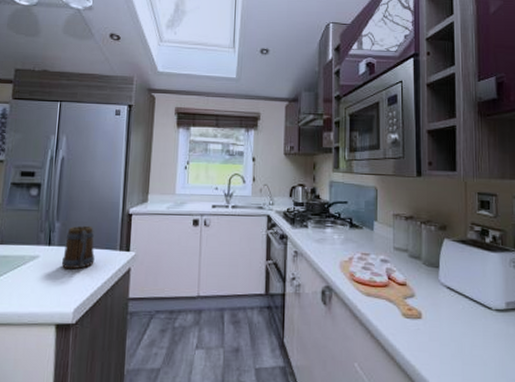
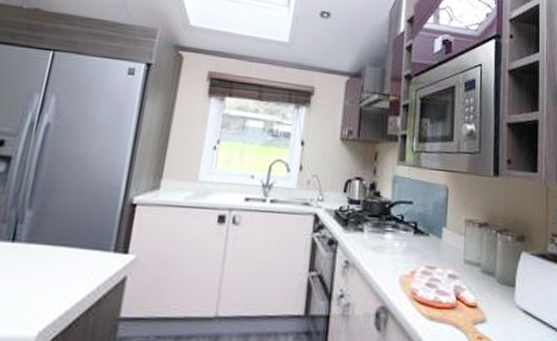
mug: present [61,225,95,270] -> none [27,216,81,277]

